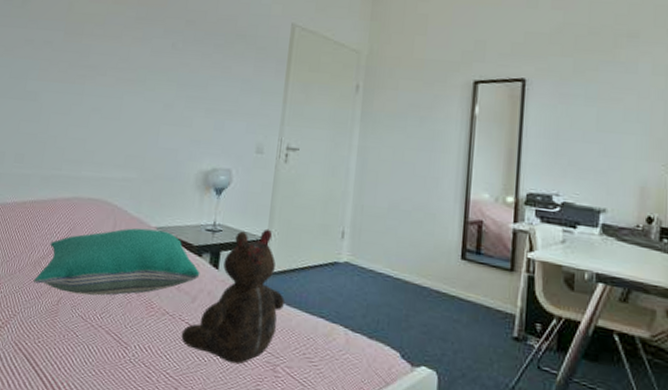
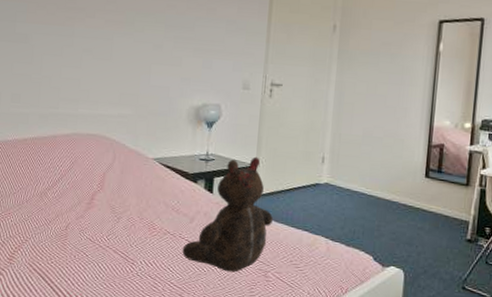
pillow: present [34,228,200,296] -> none [42,159,196,221]

